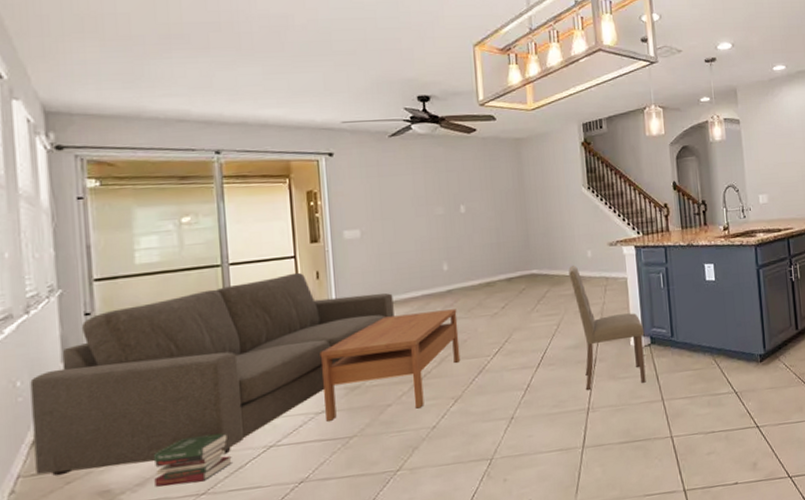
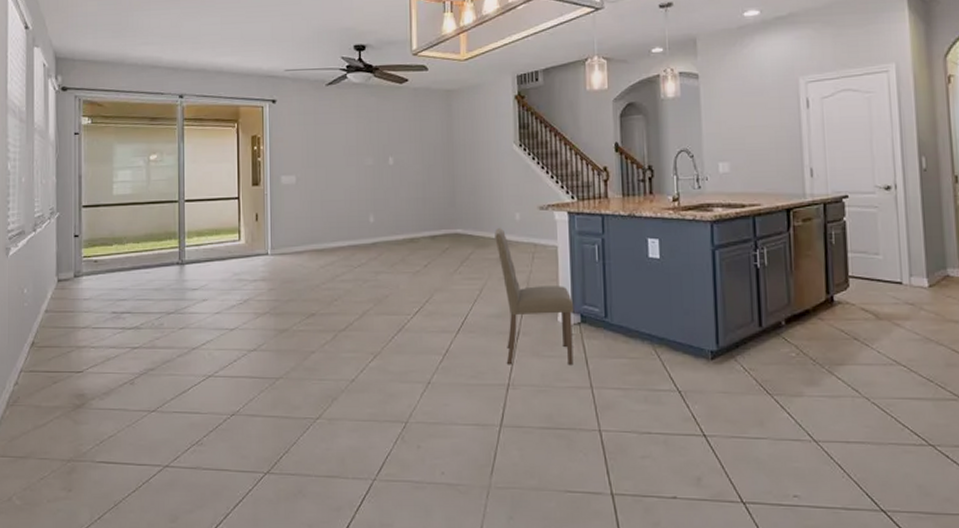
sofa: present [30,272,394,477] -> none [33,213,322,378]
books: present [153,433,232,487] -> none [117,357,178,399]
coffee table: present [320,309,461,421] -> none [255,262,382,360]

